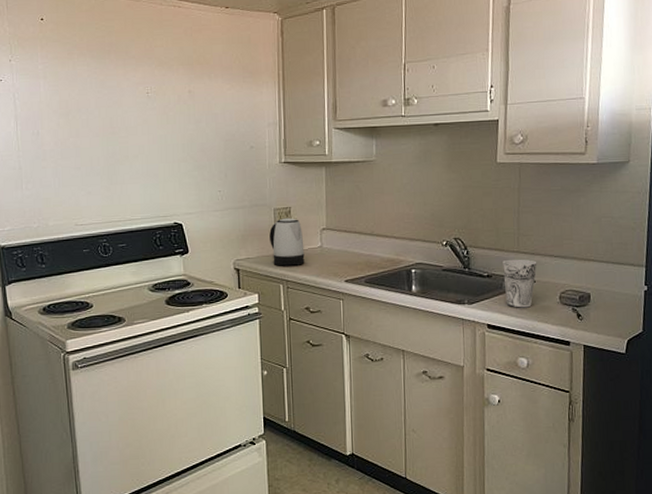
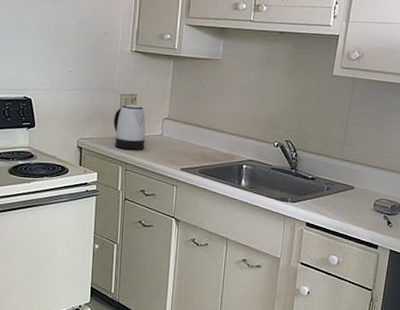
cup: present [503,259,537,308] -> none [325,165,358,211]

